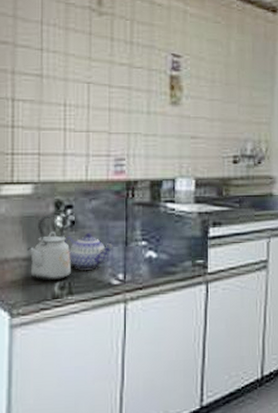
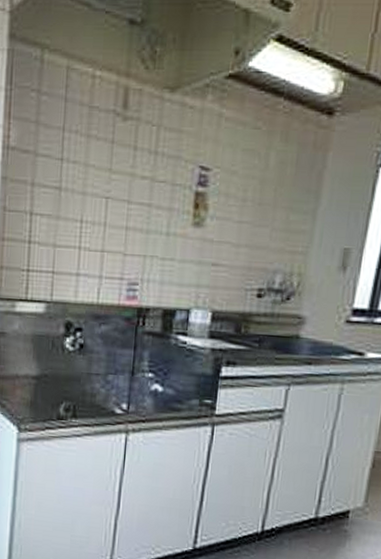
kettle: present [26,213,71,281] -> none [36,335,77,402]
teapot: present [65,232,113,270] -> none [72,357,119,396]

